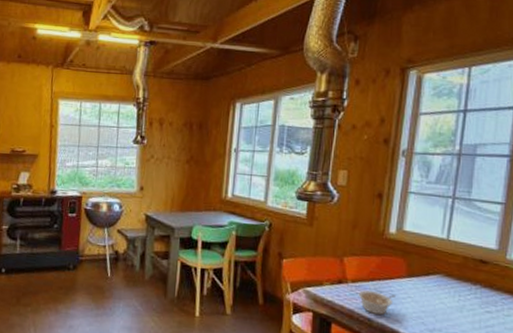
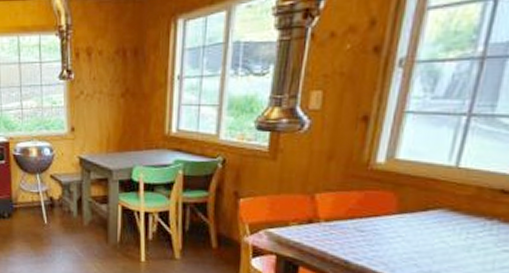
legume: present [358,290,395,315] -> none [332,230,381,256]

